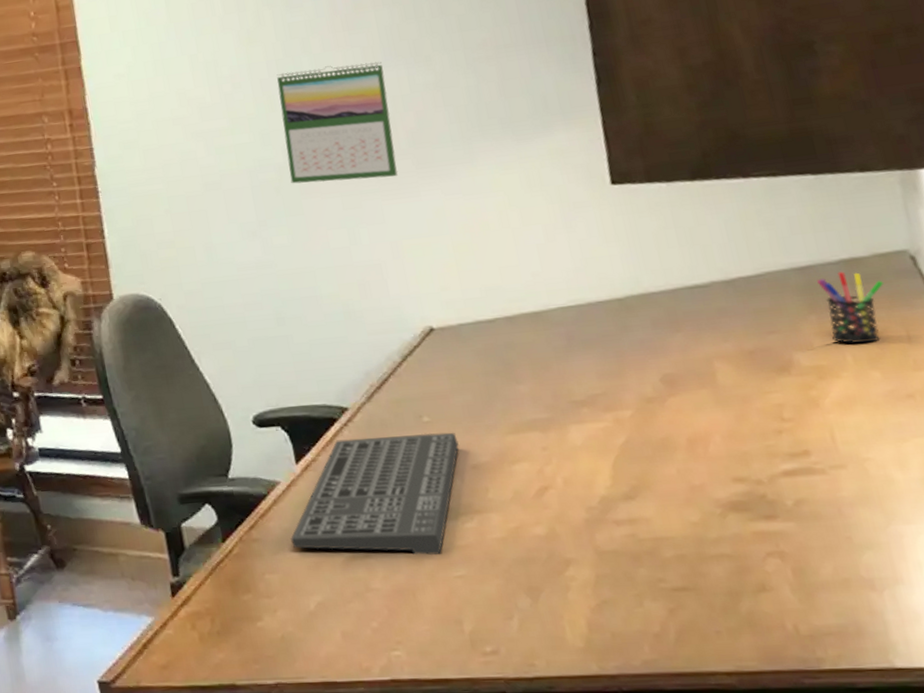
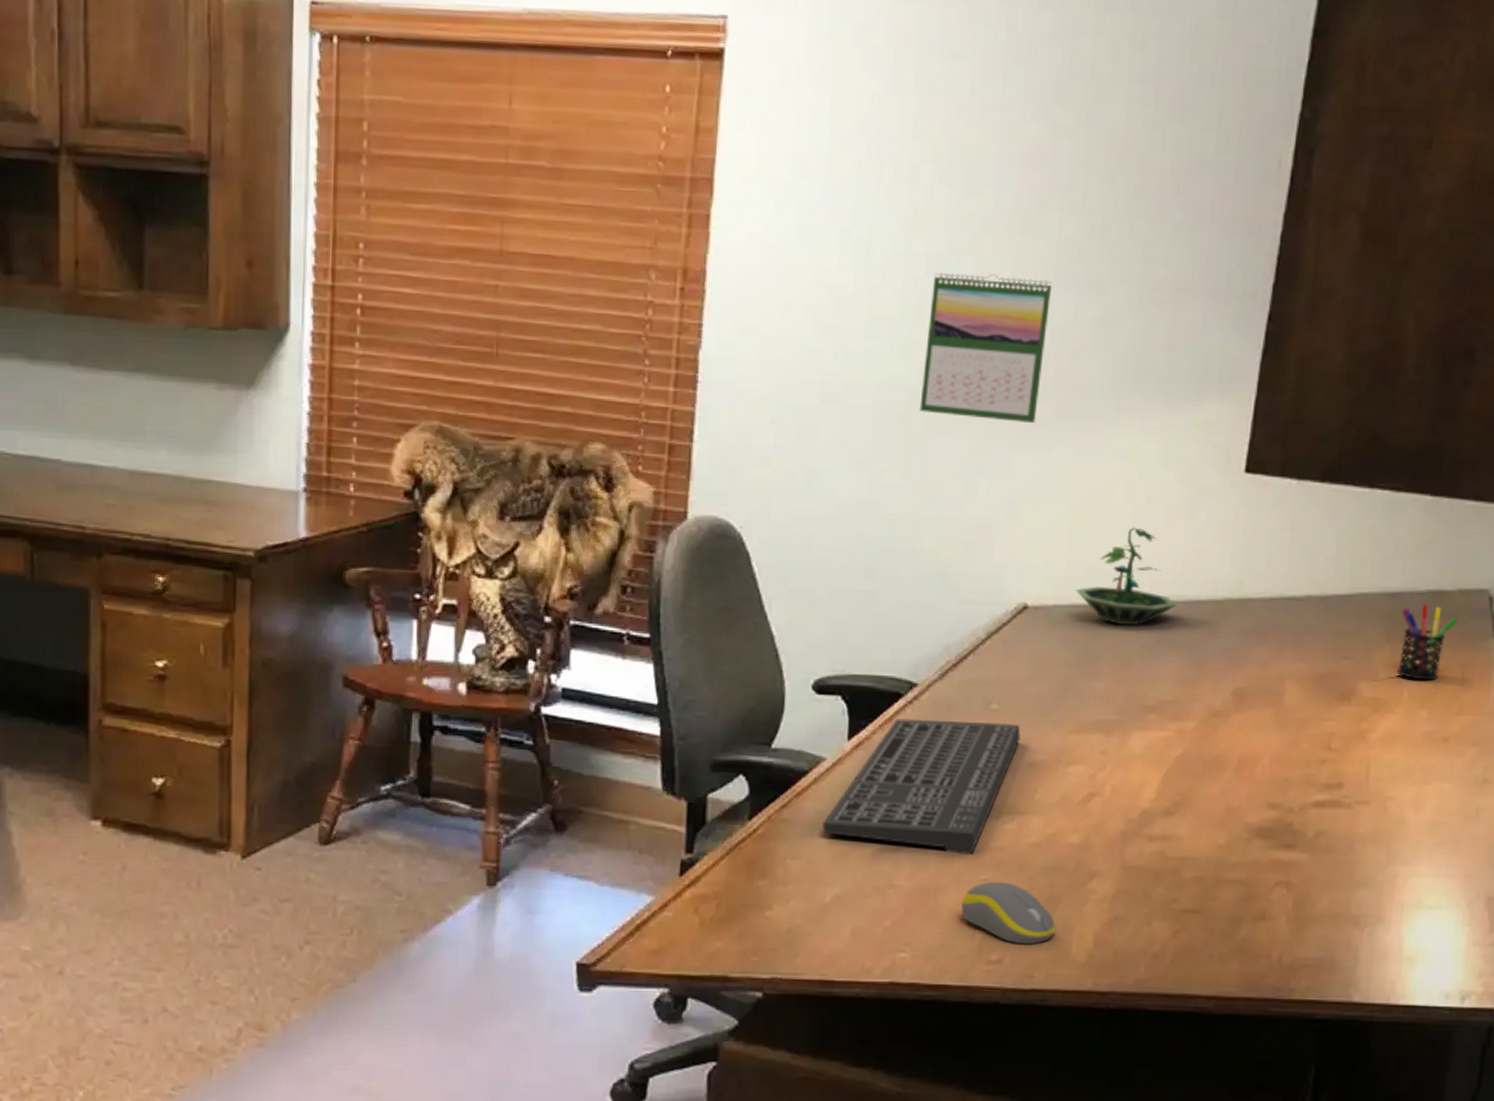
computer mouse: none [442,576,545,635] -> present [961,881,1056,945]
terrarium: none [475,247,580,333] -> present [1075,527,1177,626]

